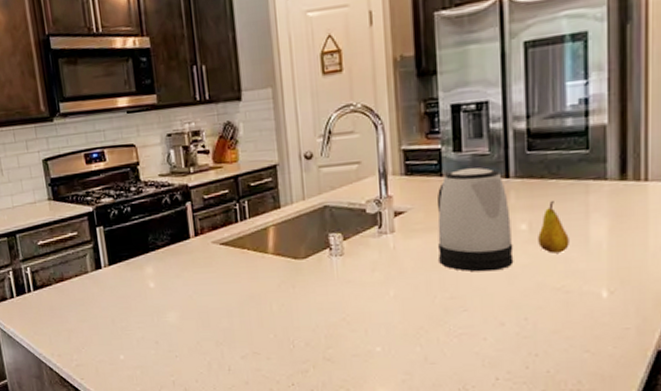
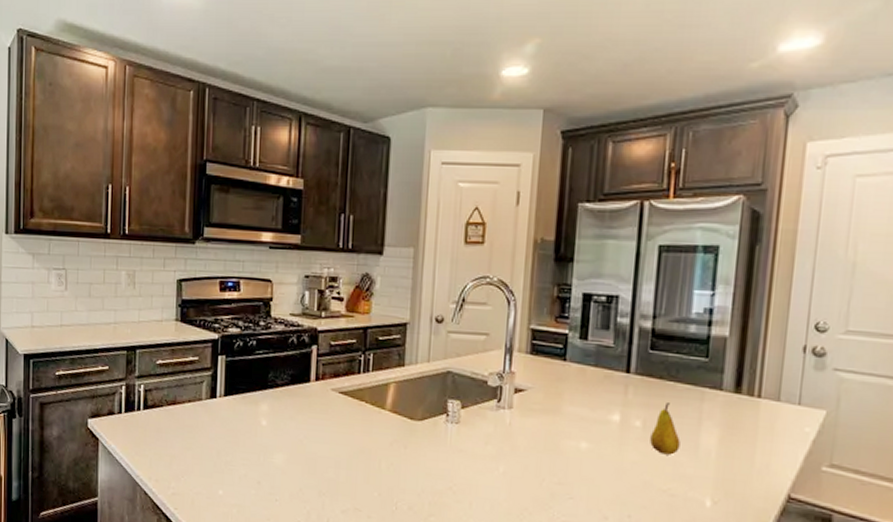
kettle: present [436,167,514,272] -> none [552,356,627,463]

